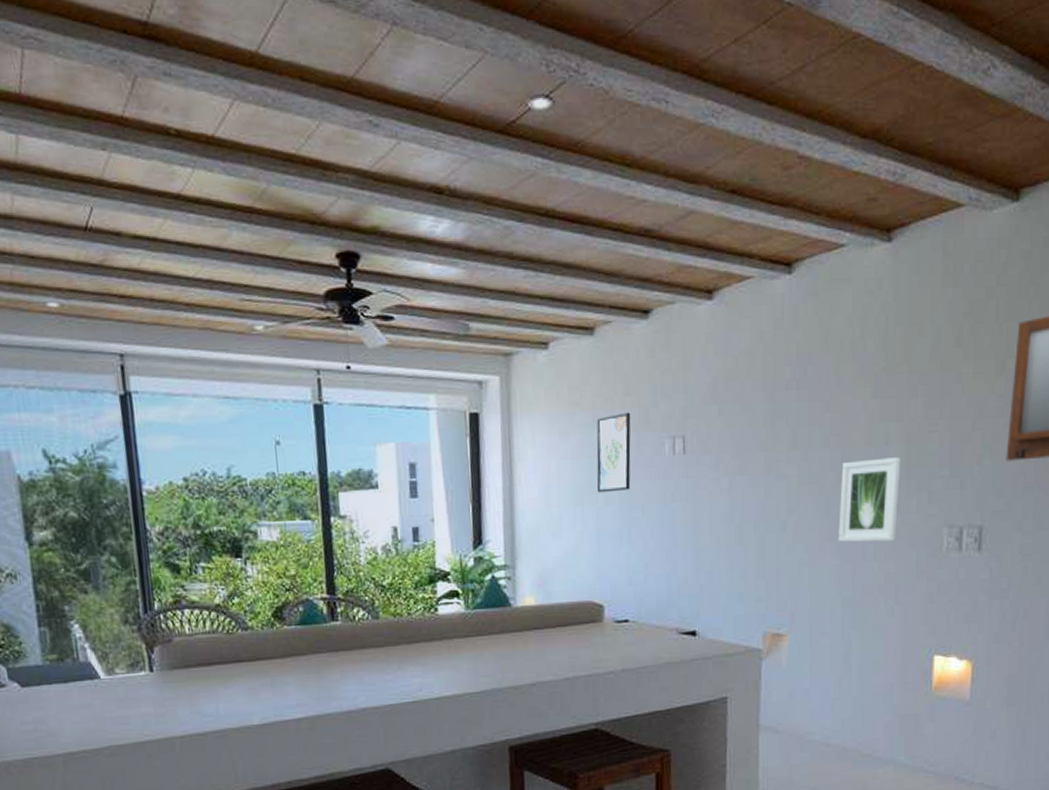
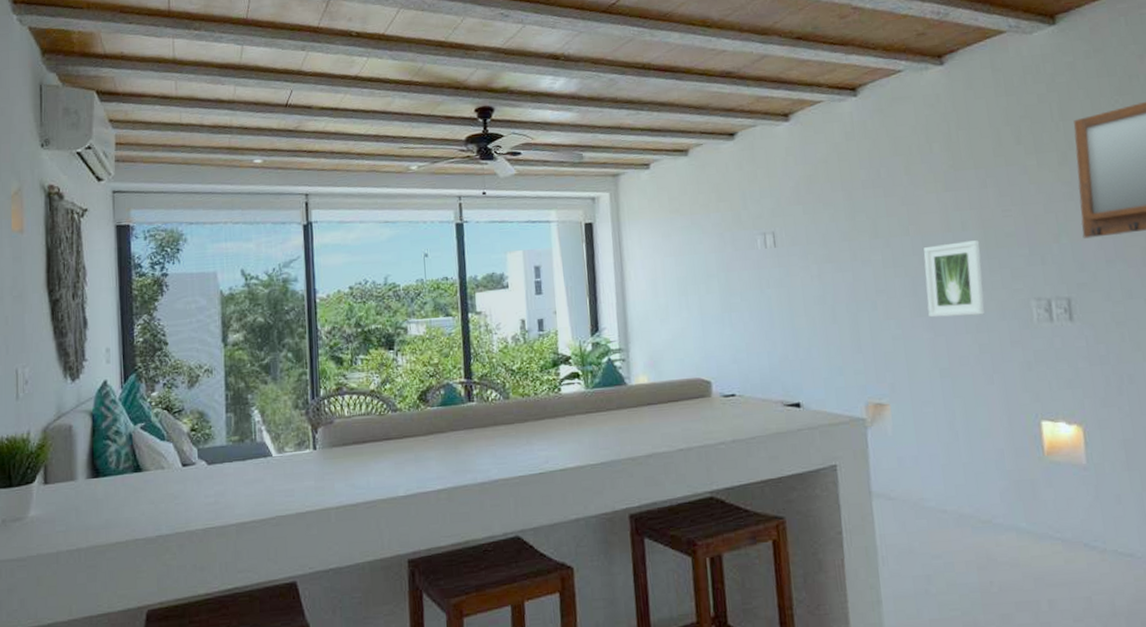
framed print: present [596,412,631,493] -> none [695,215,729,284]

